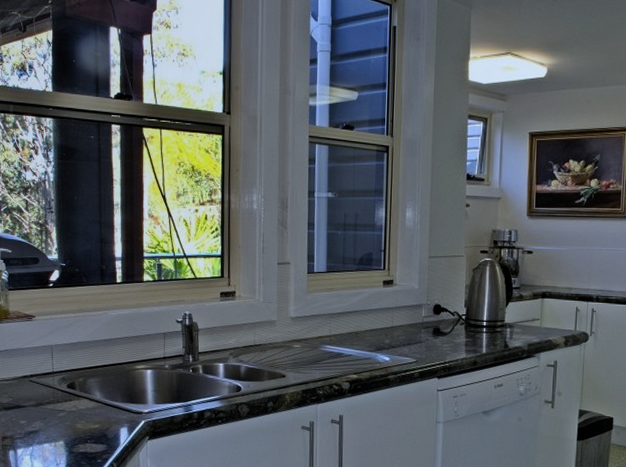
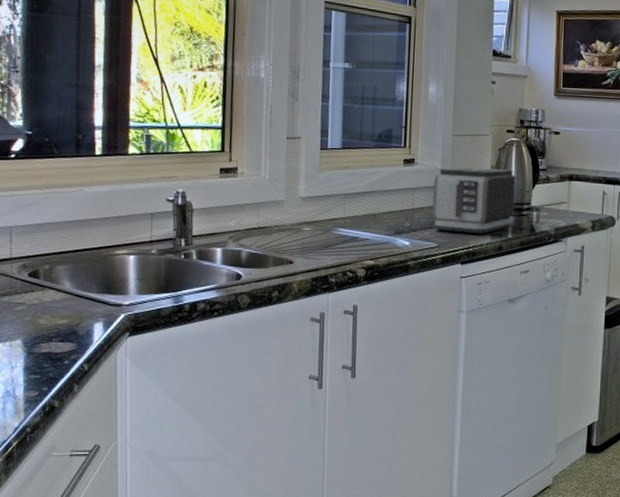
toaster: none [410,287,490,350] -> present [432,167,516,234]

